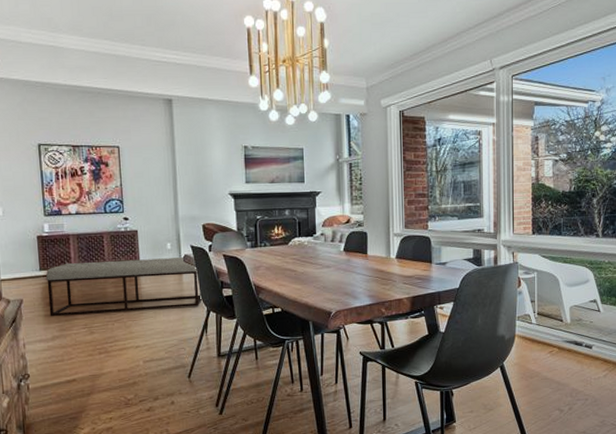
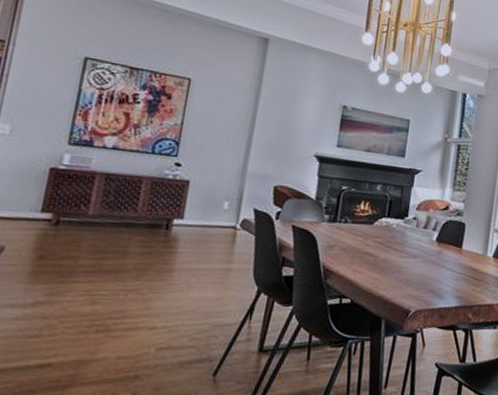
bench: present [46,257,204,317] -> none [38,208,257,285]

